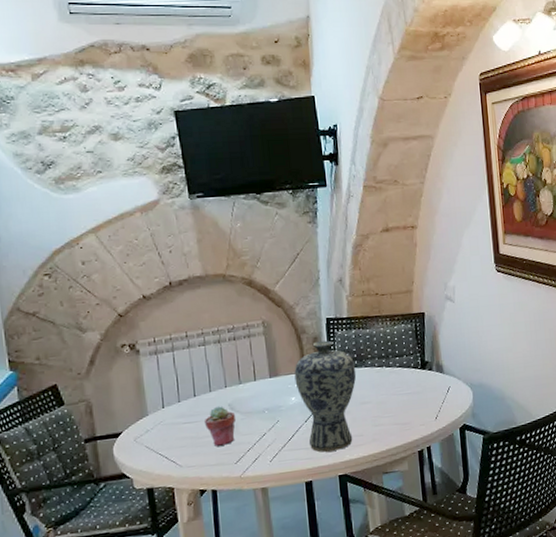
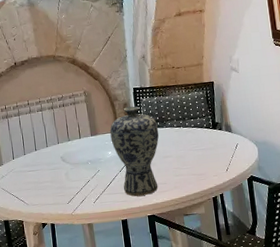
potted succulent: present [205,406,235,446] -> none [44,158,67,190]

